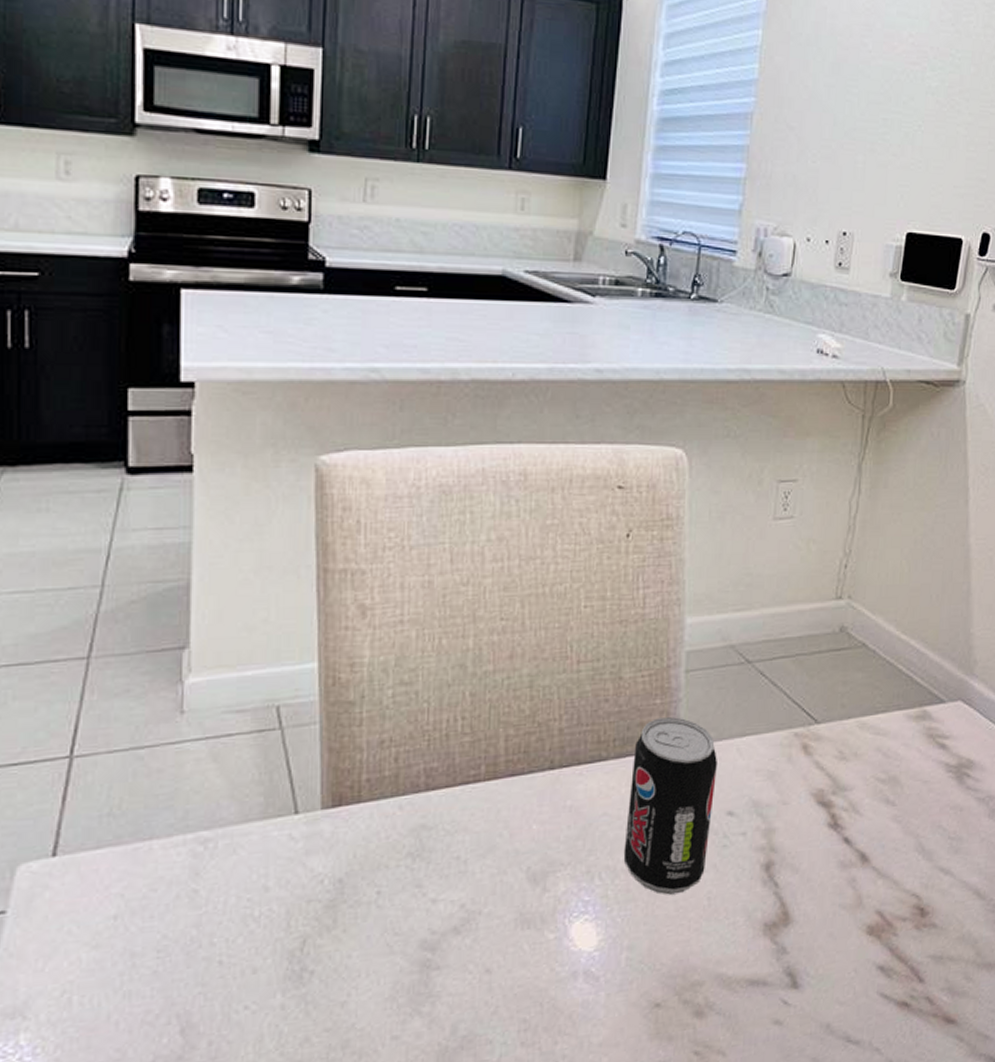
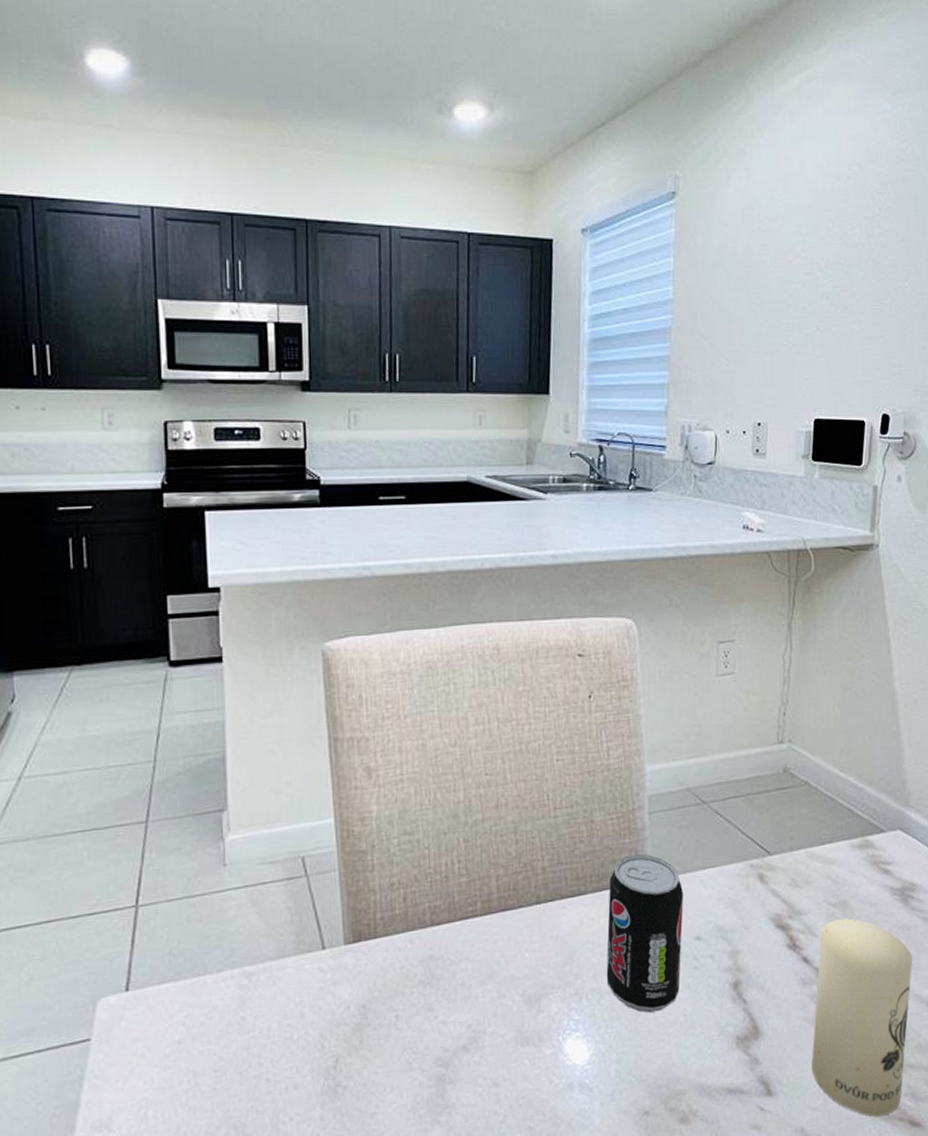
candle: none [843,796,963,1012] -> present [811,918,913,1116]

